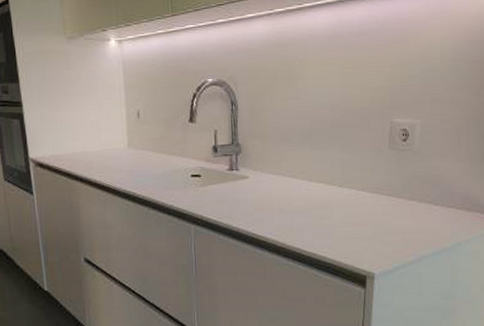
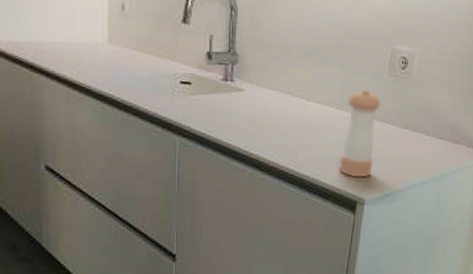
pepper shaker: none [346,165,384,253] -> present [339,89,381,178]

